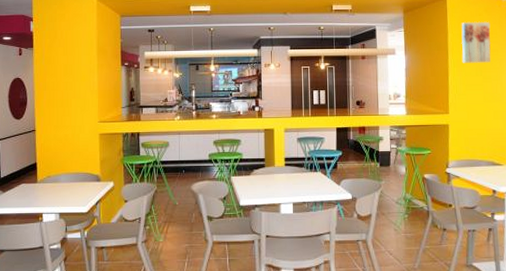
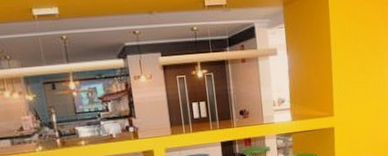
wall art: present [461,22,491,63] -> none [343,12,373,60]

